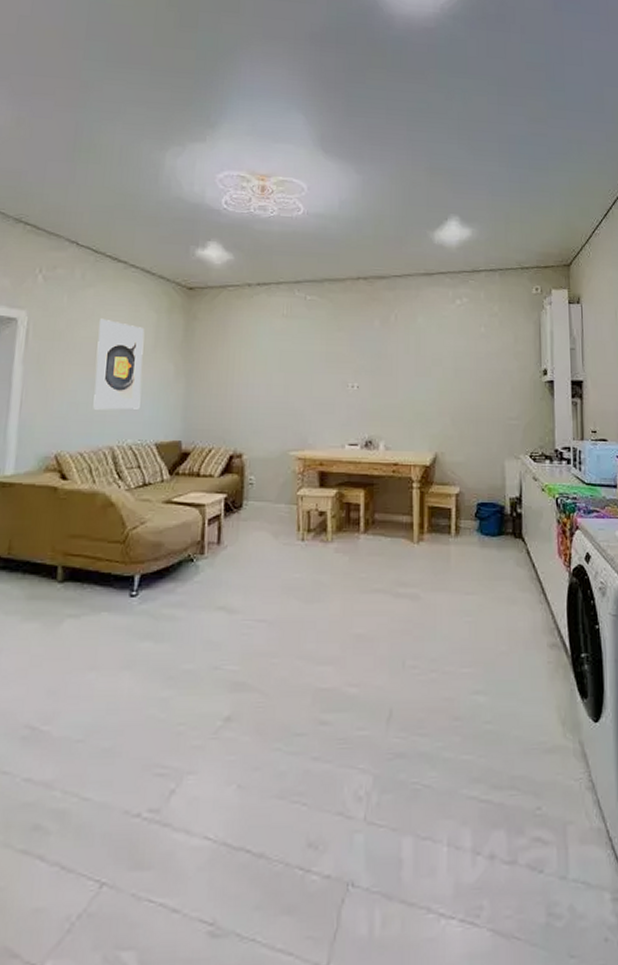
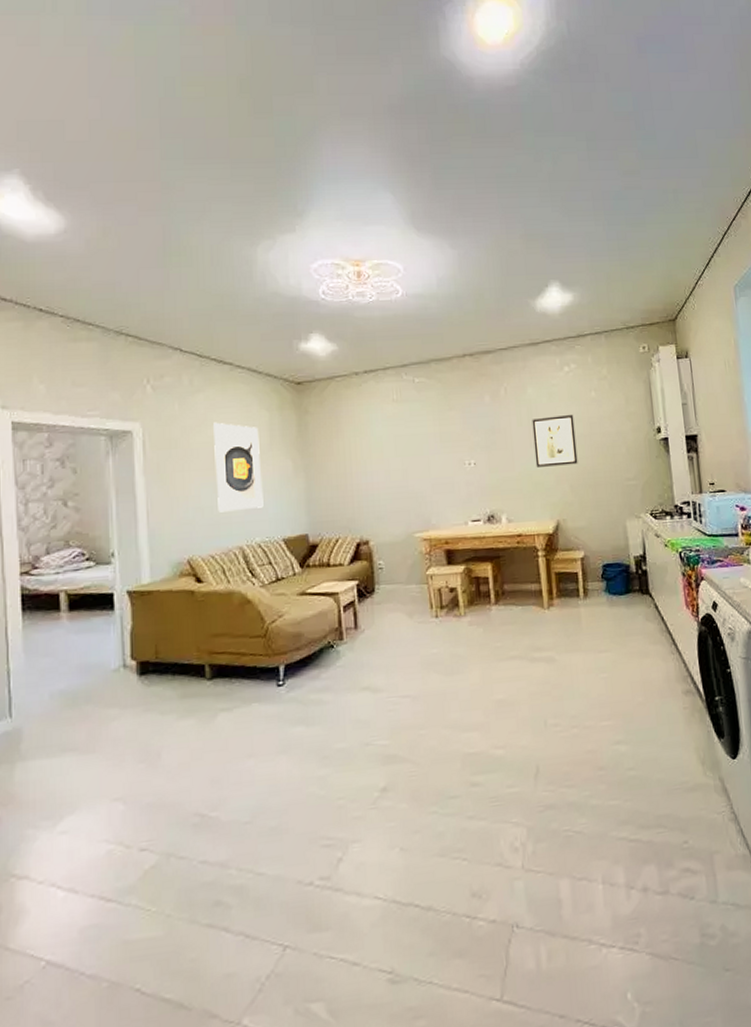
wall art: none [419,347,462,398] -> present [532,414,578,467]

